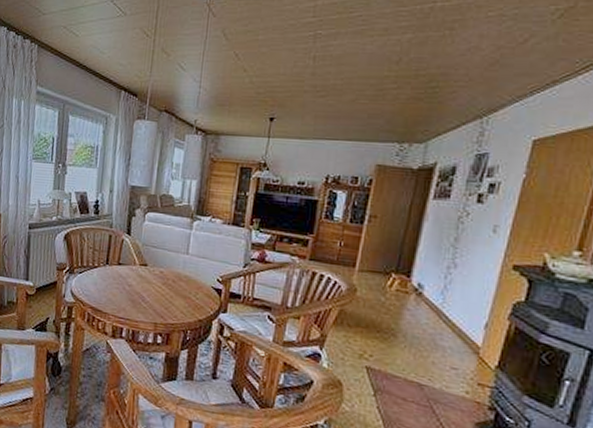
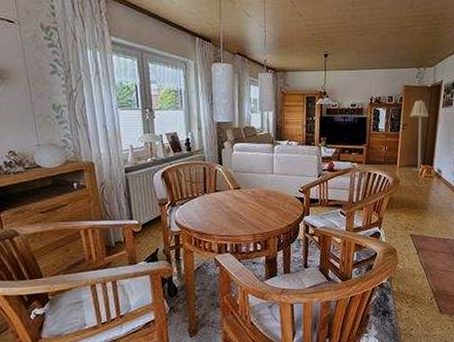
floor lamp: none [376,185,412,284] -> present [409,99,429,173]

